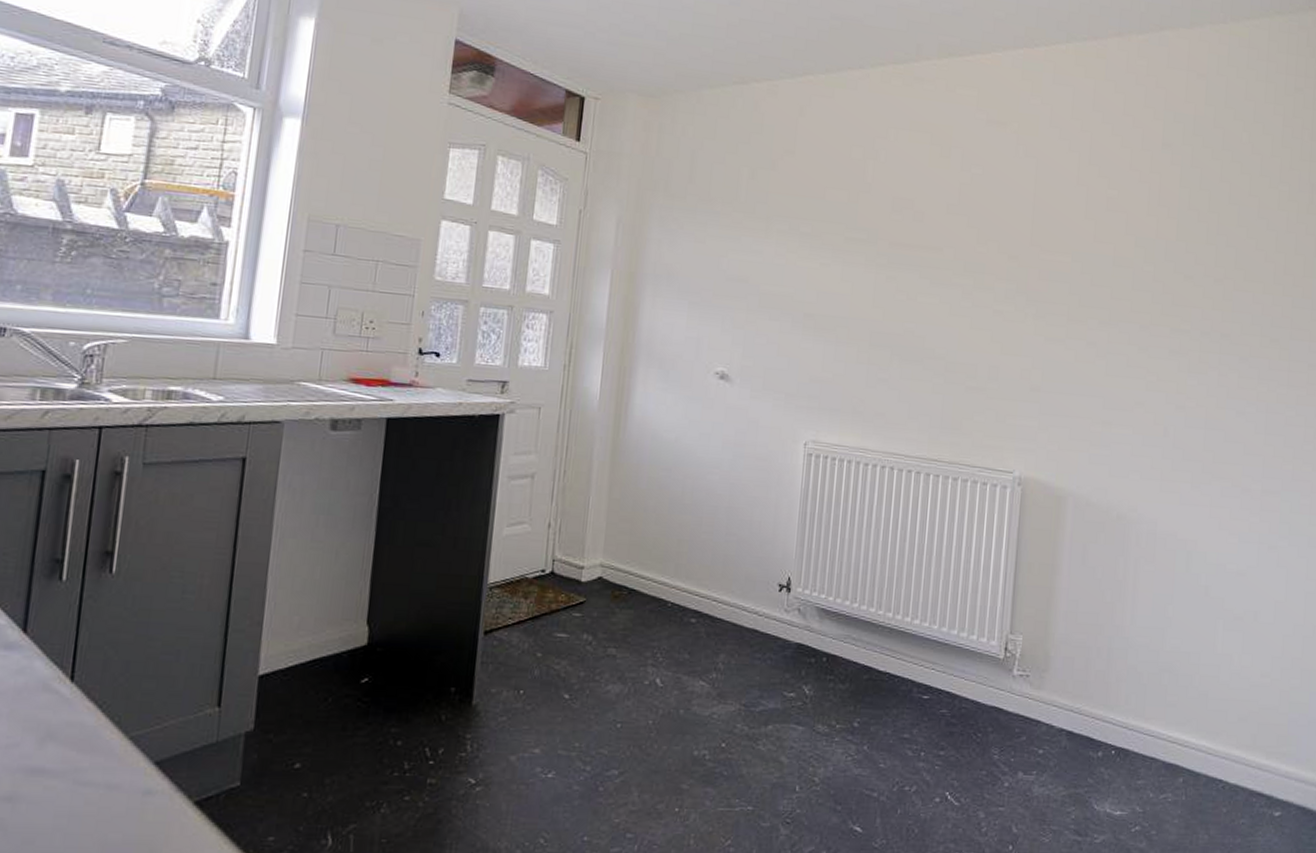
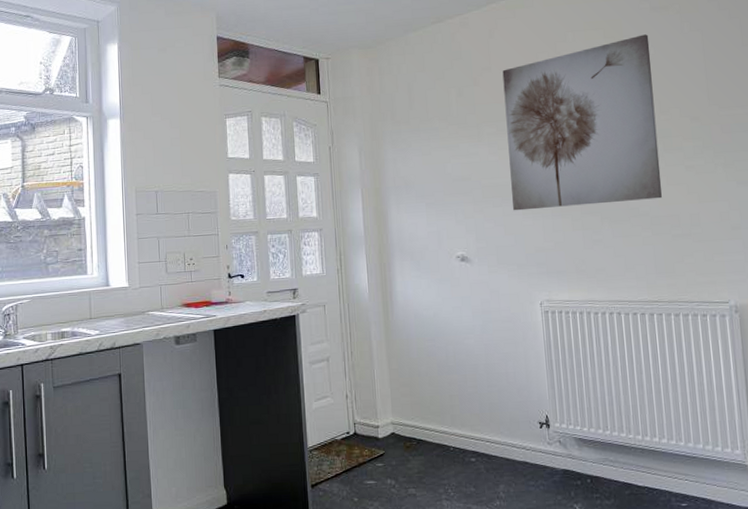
wall art: none [792,149,980,343] -> present [502,34,662,211]

